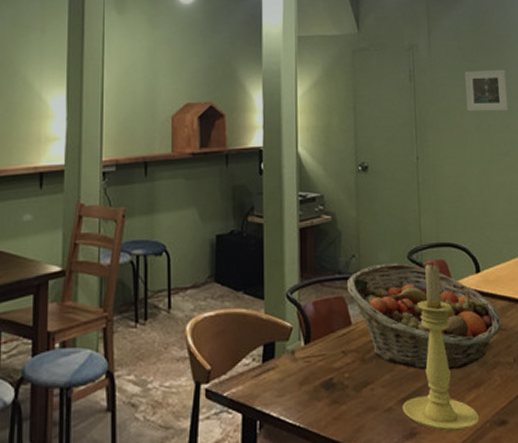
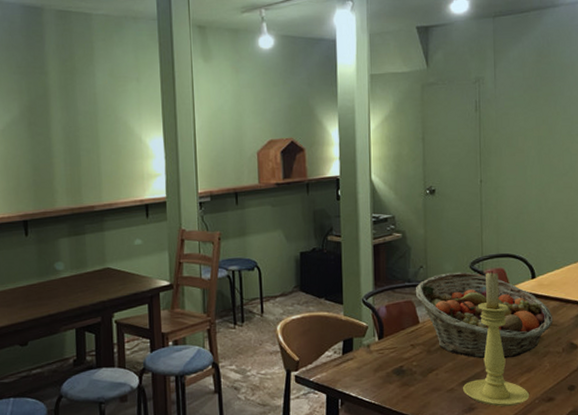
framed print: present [464,69,509,112] -> none [528,97,569,137]

